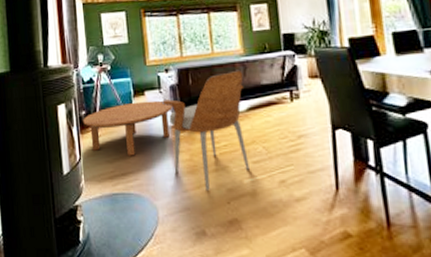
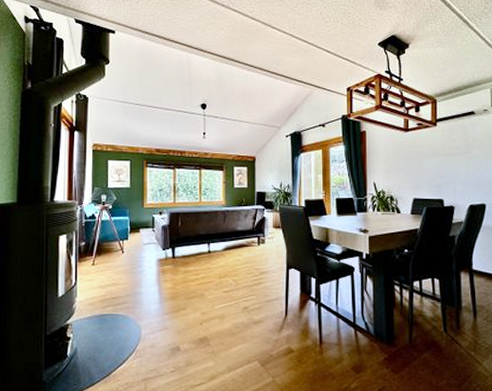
coffee table: present [83,100,173,156] -> none [82,237,162,283]
armchair: present [161,71,249,191] -> none [153,218,223,314]

